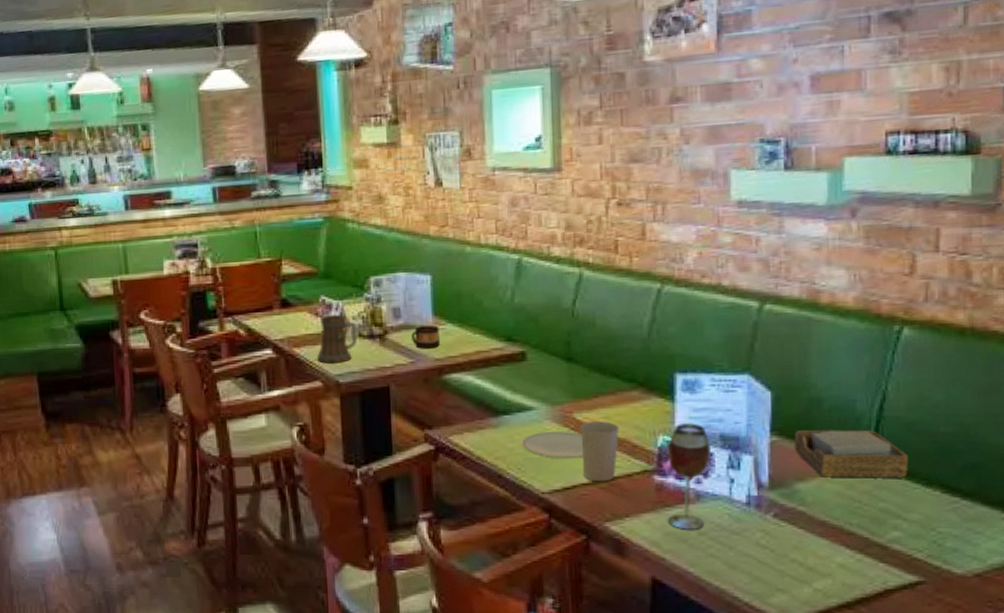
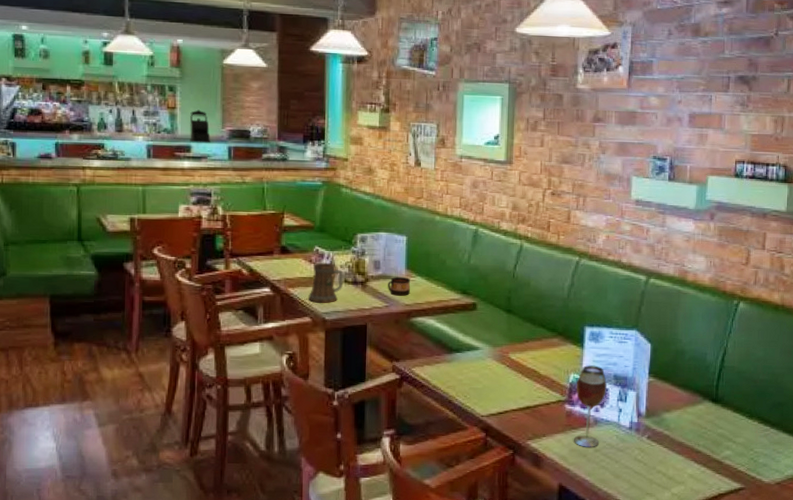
cash register: none [167,148,193,187] -> present [190,109,211,143]
plate: present [522,431,583,459] -> none [469,367,515,390]
cup: present [580,421,620,482] -> none [513,361,543,409]
napkin holder: present [794,429,909,478] -> none [664,374,739,412]

